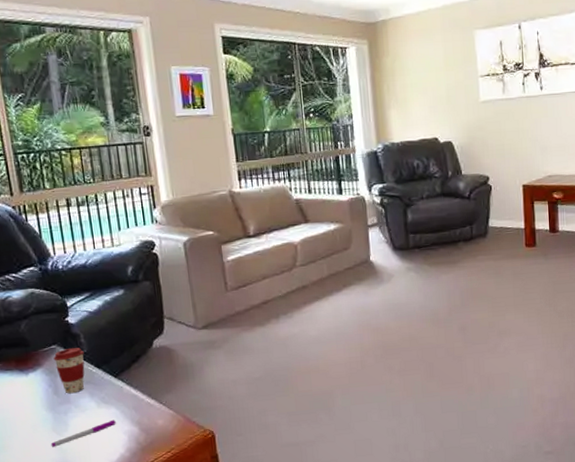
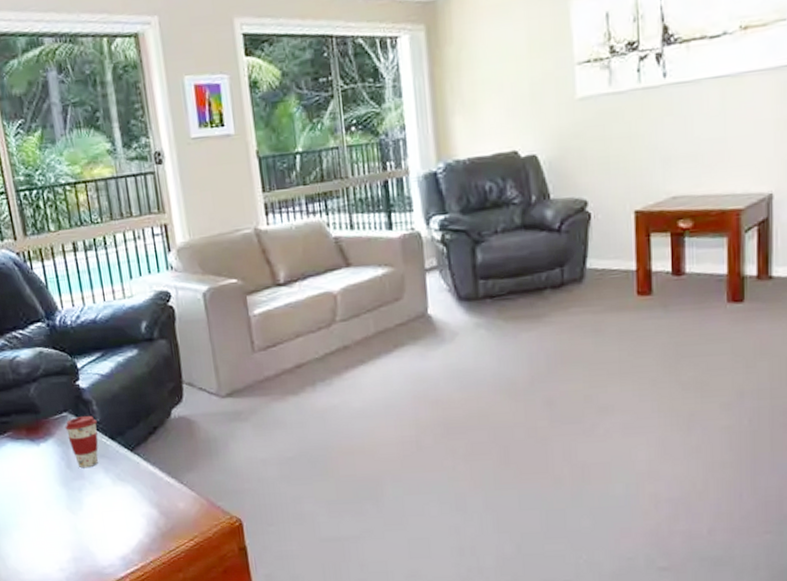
pen: present [50,419,116,447] -> none [65,500,133,528]

